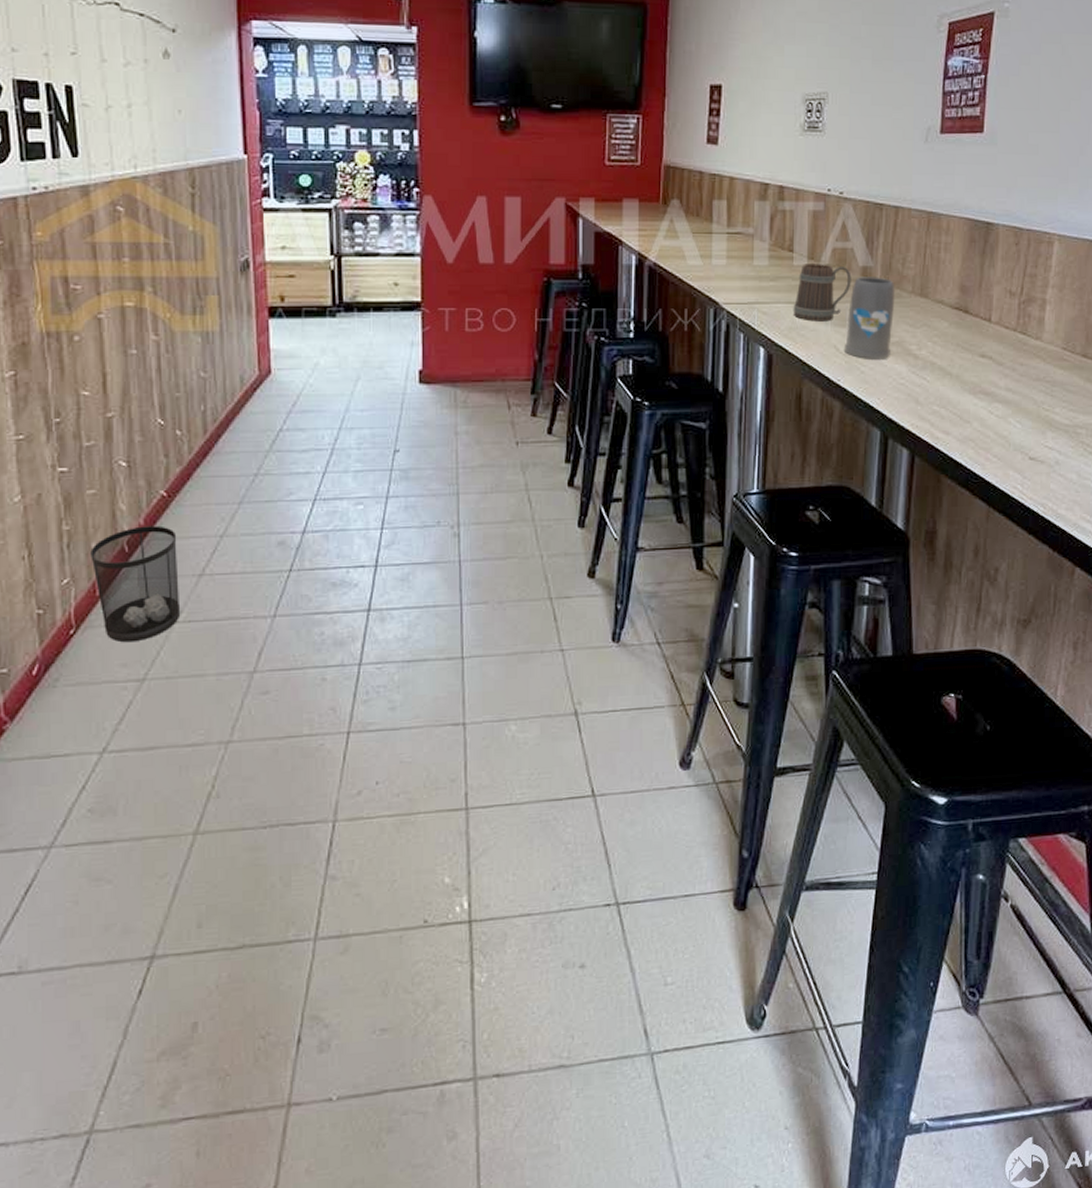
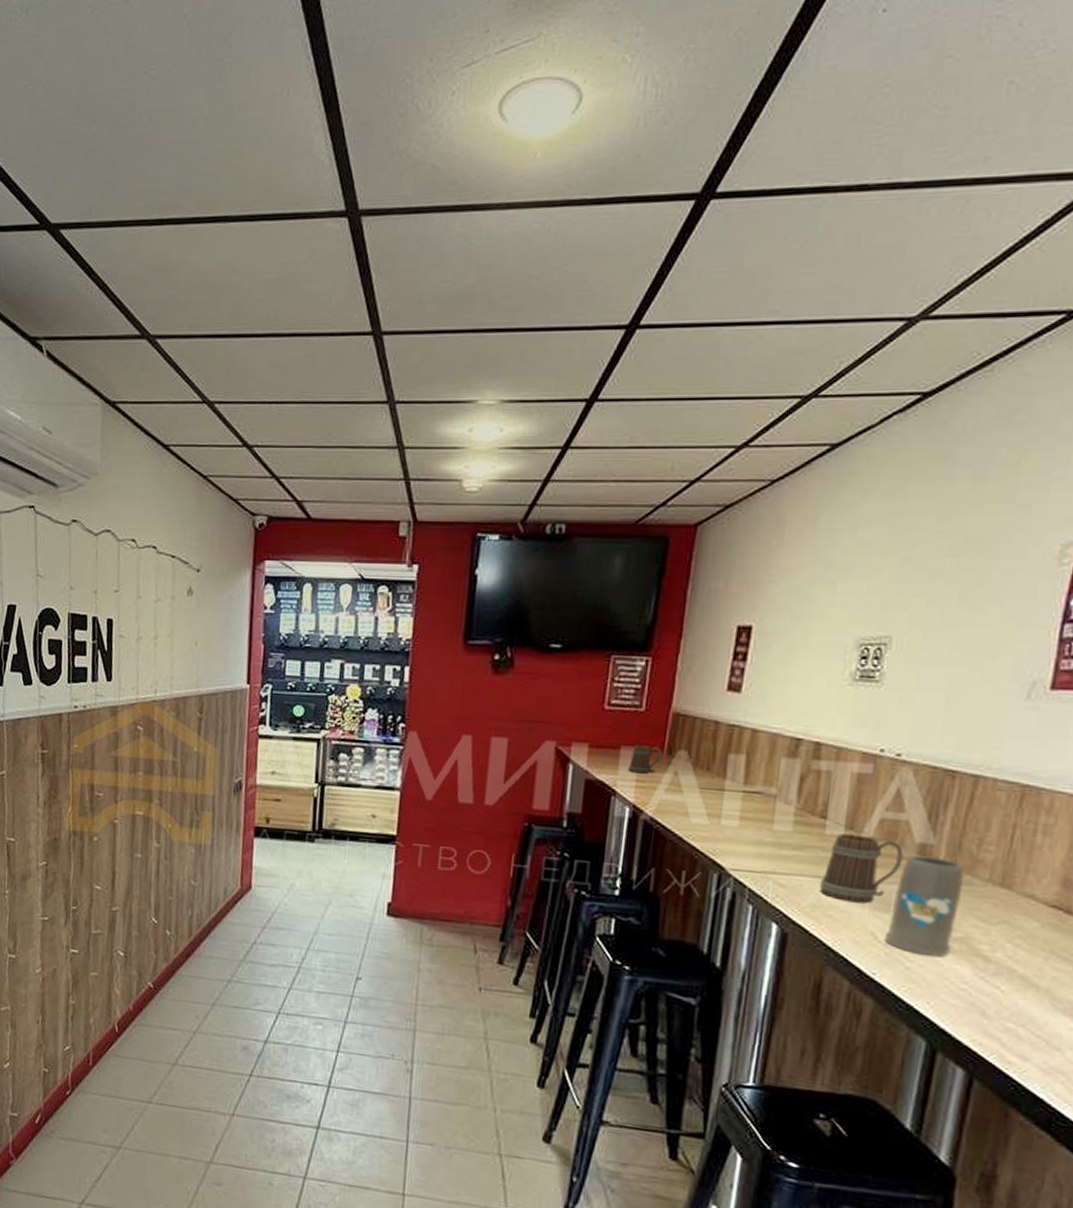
waste bin: present [90,525,181,643] -> none [88,1011,158,1113]
beer mug: none [631,197,659,224] -> present [628,745,662,775]

